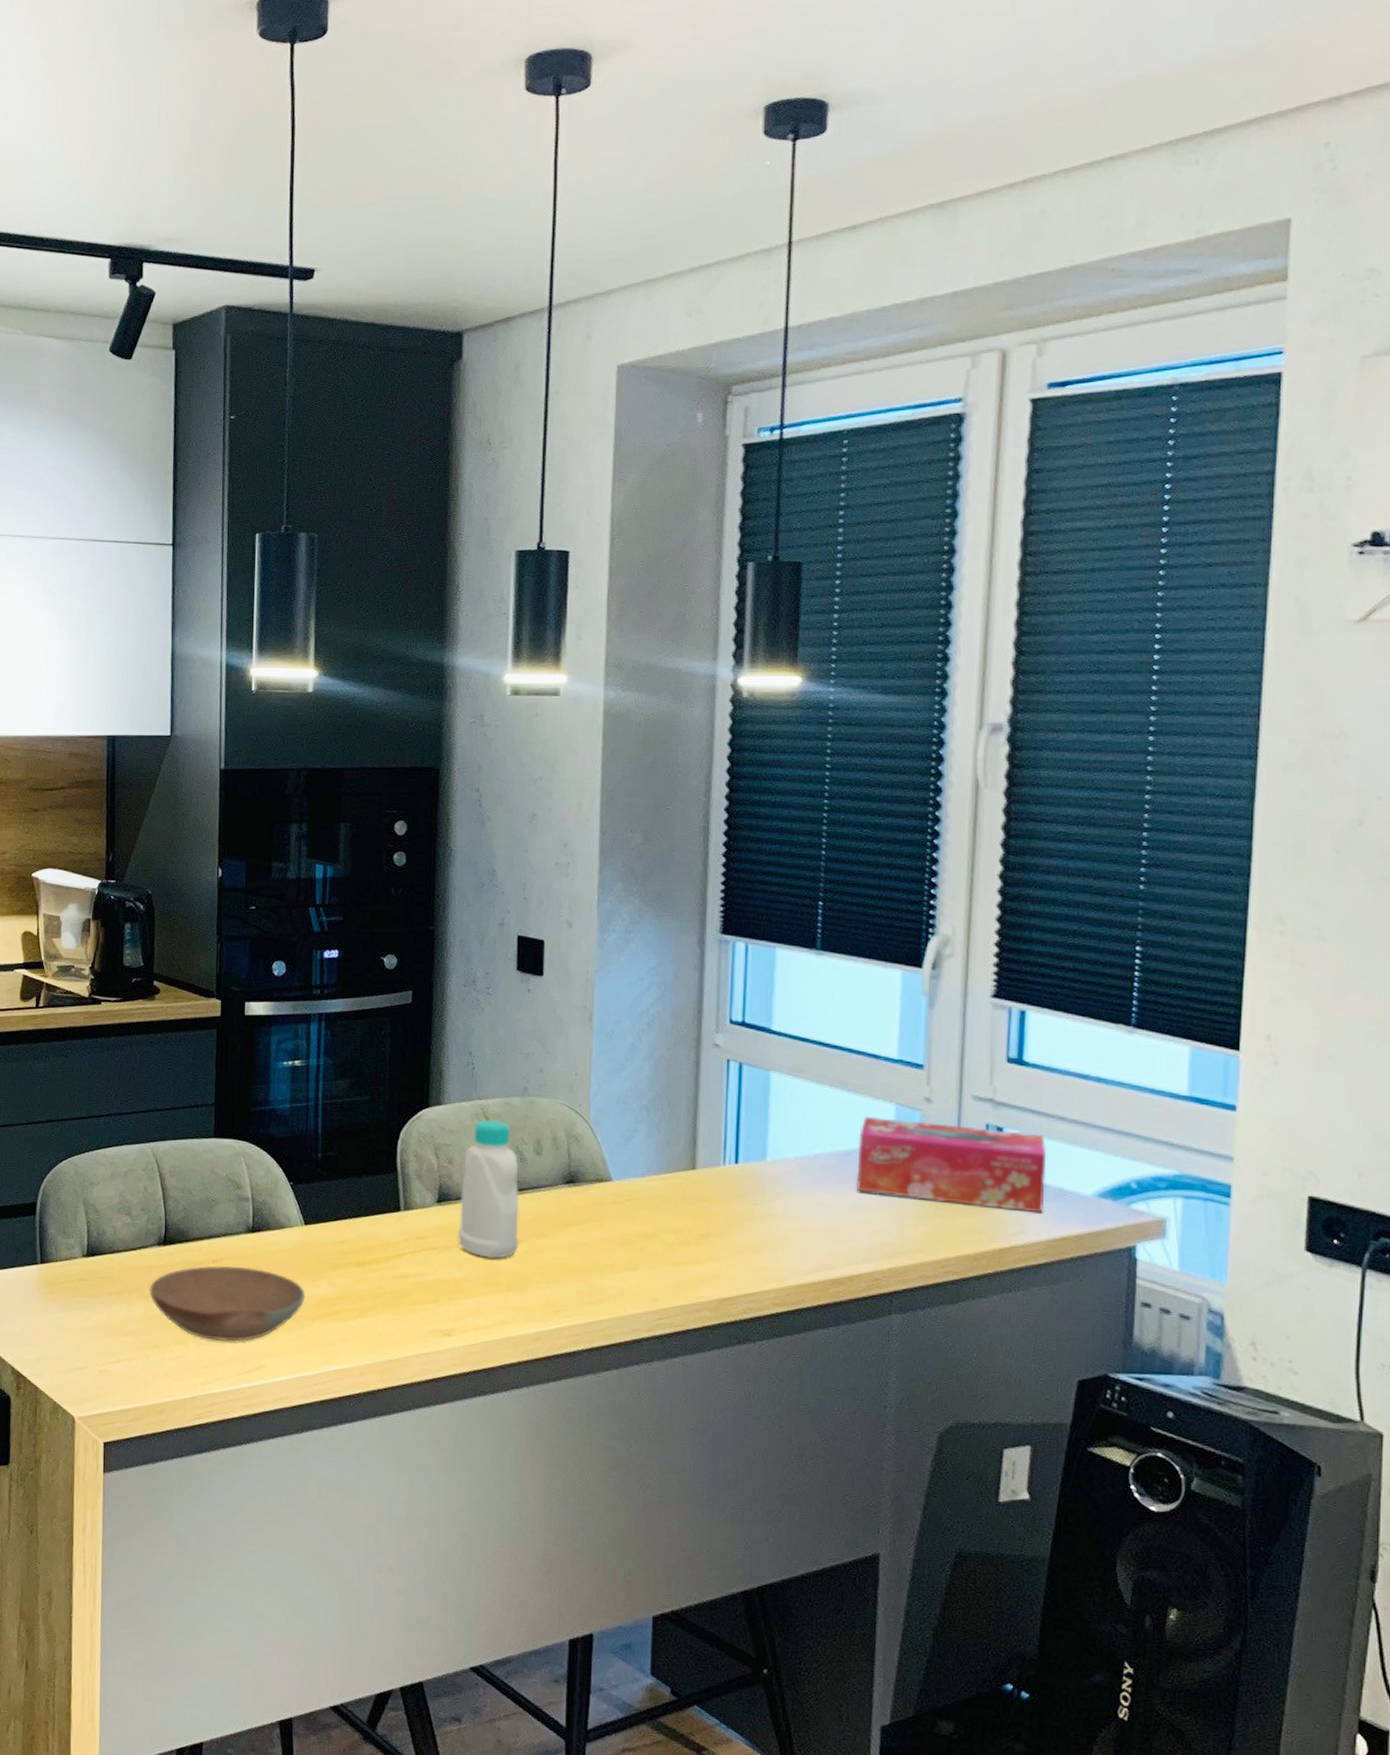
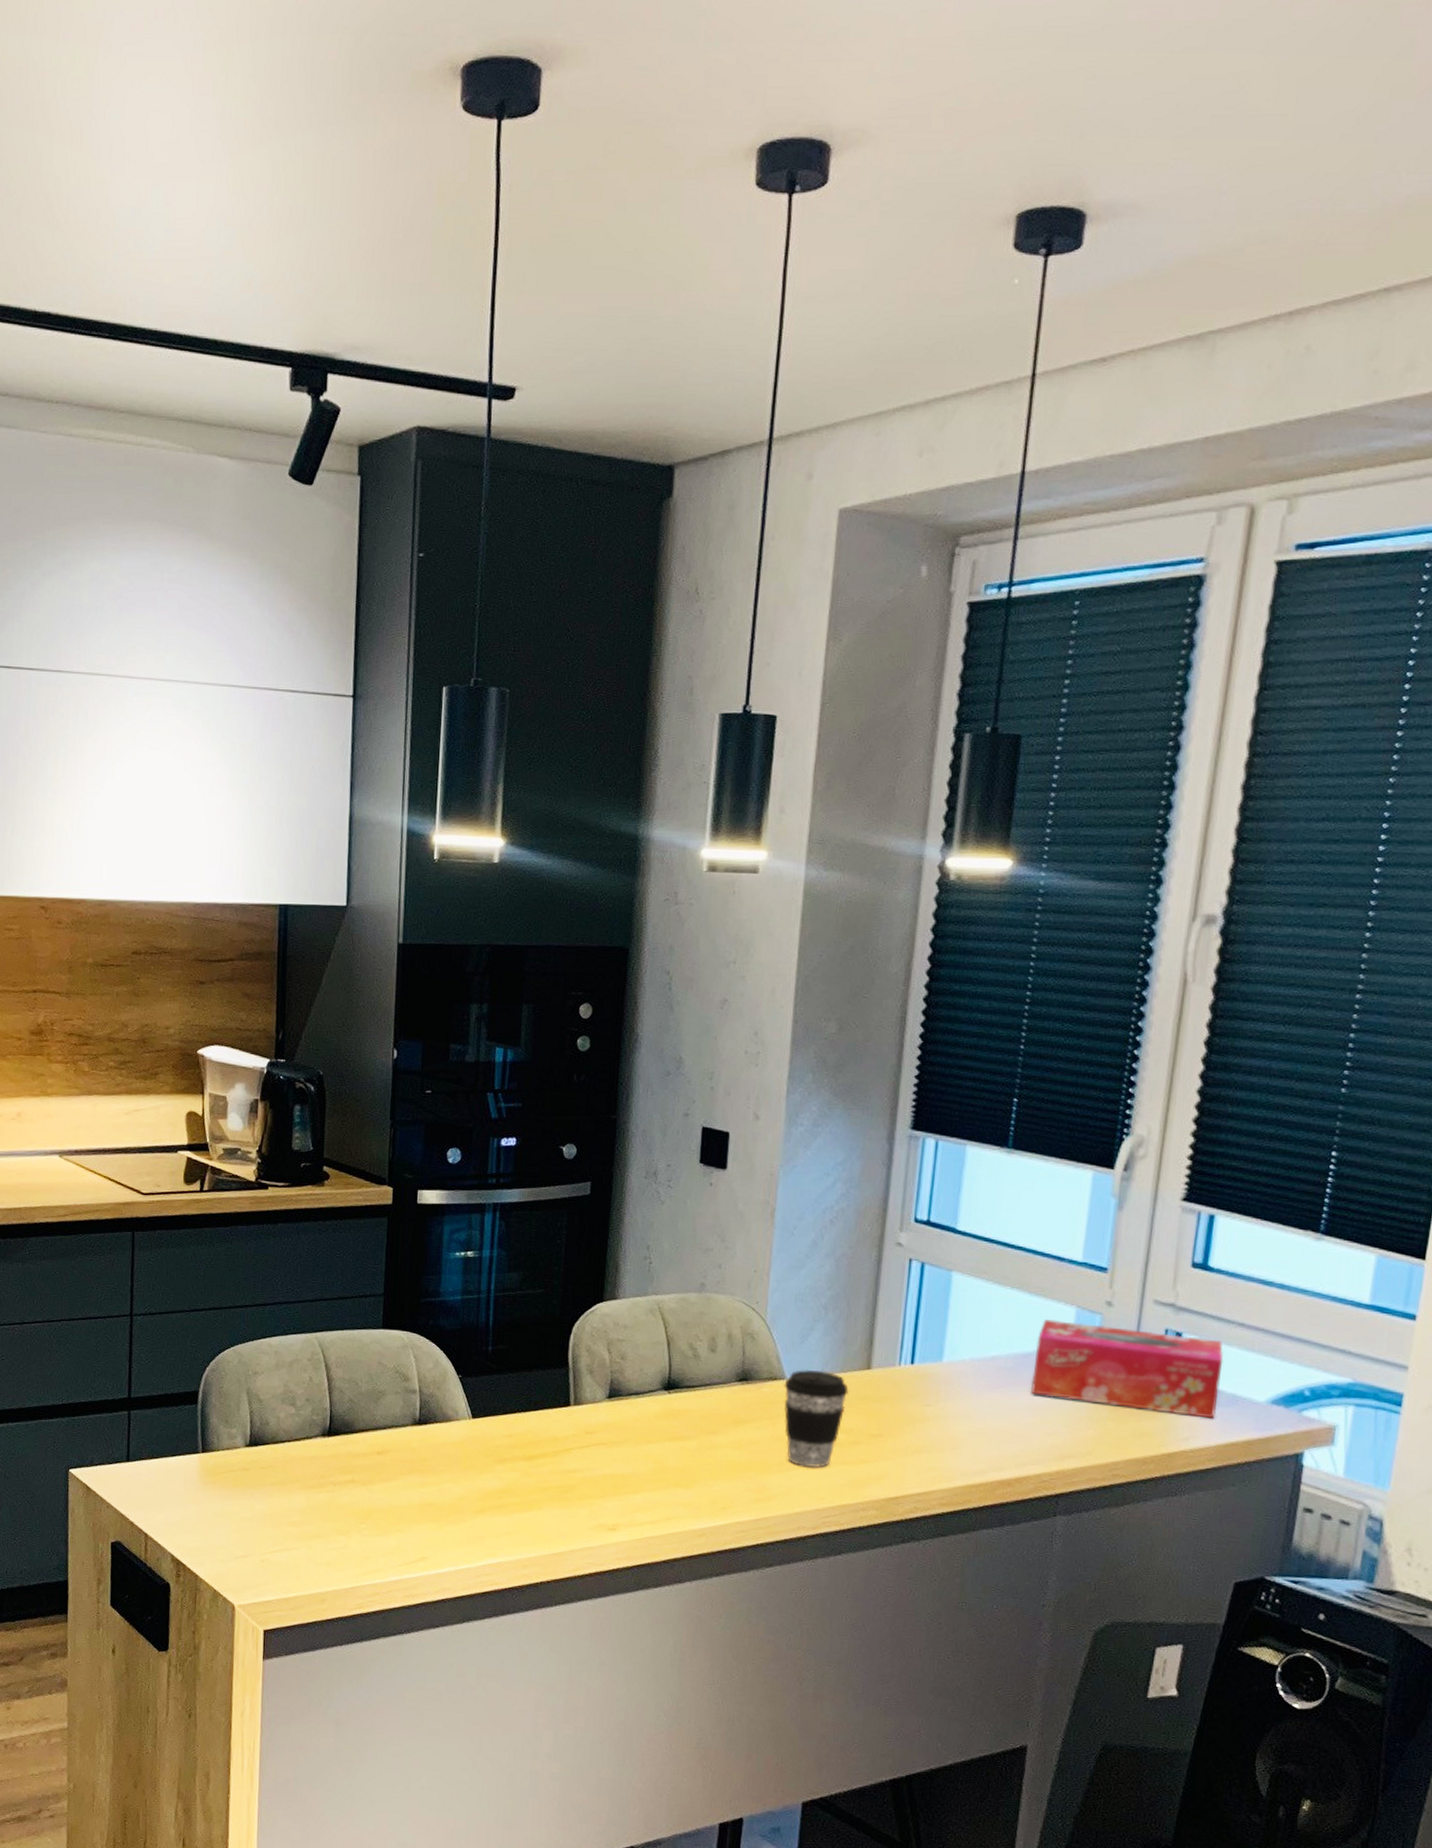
bowl: present [149,1265,306,1342] -> none [313,1457,471,1533]
bottle: present [457,1119,520,1260] -> none [627,1314,692,1456]
coffee cup: none [611,1170,675,1270] -> present [784,1369,849,1468]

